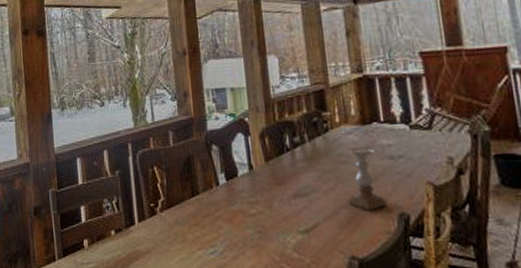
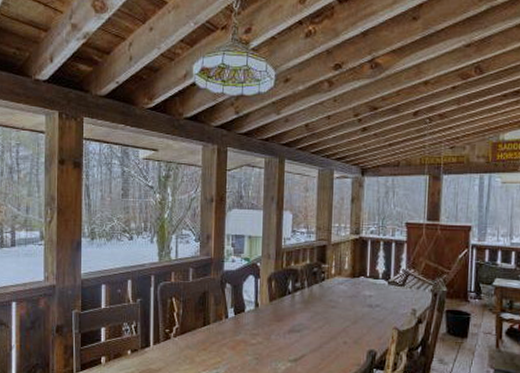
candle holder: present [347,146,387,210] -> none [331,295,361,347]

